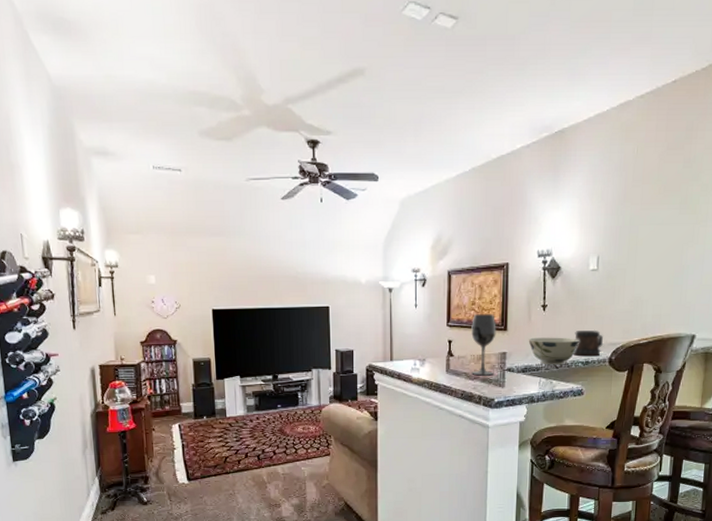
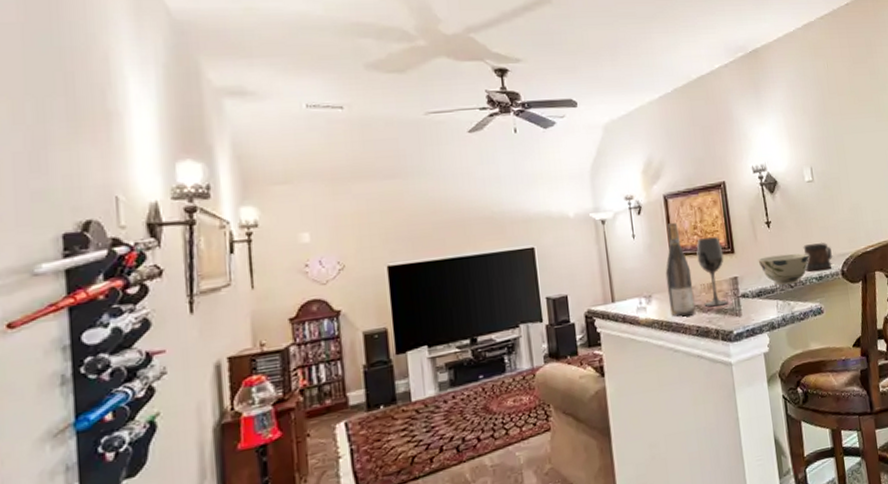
wine bottle: none [440,297,464,381] -> present [665,223,696,318]

